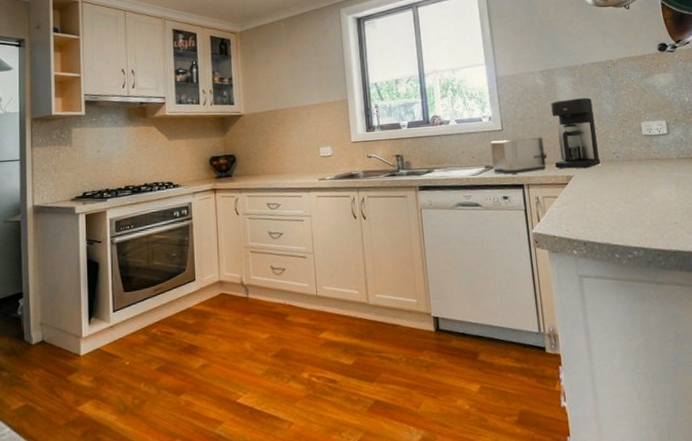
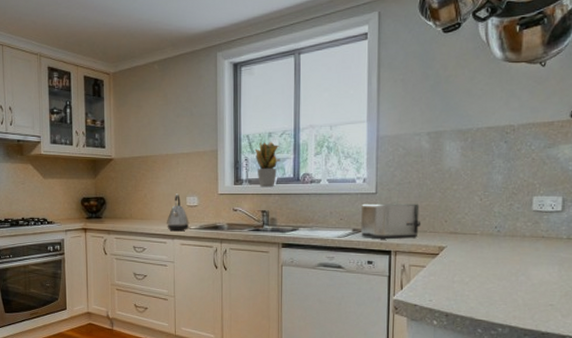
kettle: none [300,145,325,183] -> present [166,193,190,230]
potted plant: none [383,87,409,133] -> present [254,141,281,188]
coffee maker: present [551,97,601,169] -> none [427,165,481,241]

